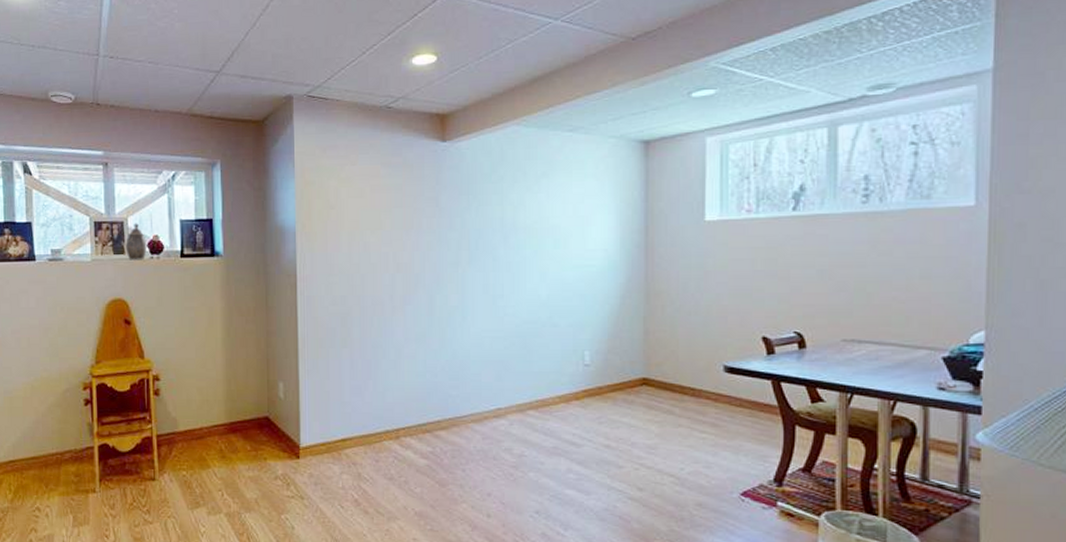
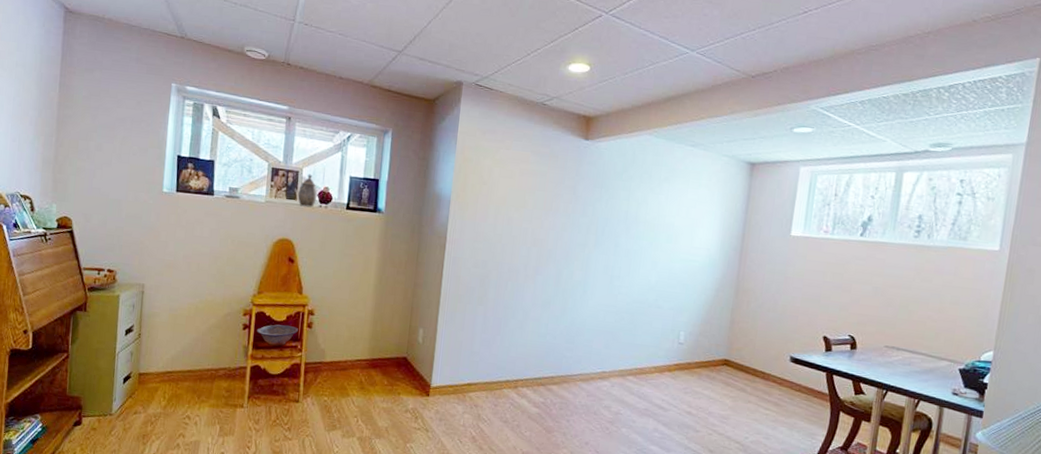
decorative bowl: none [99,394,144,421] -> present [256,324,298,347]

